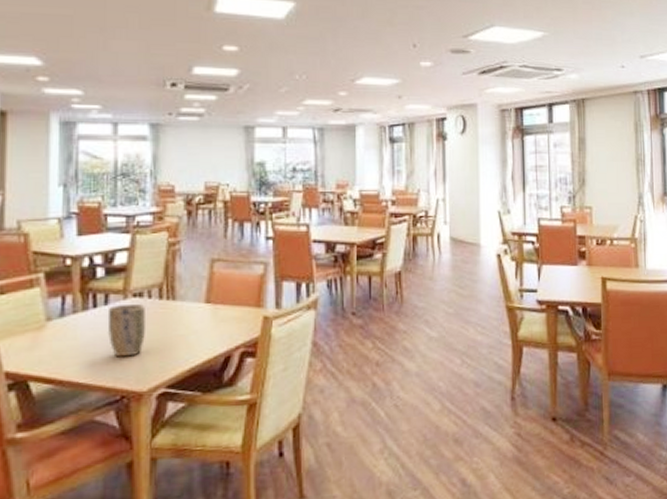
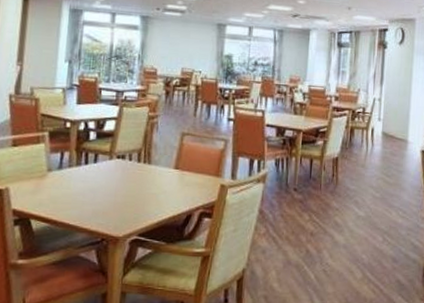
plant pot: present [107,303,147,357] -> none [94,164,126,207]

